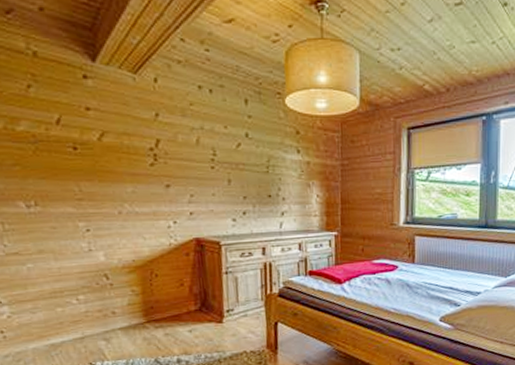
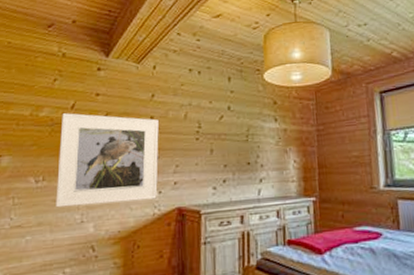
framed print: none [45,129,172,235] -> present [56,113,159,208]

